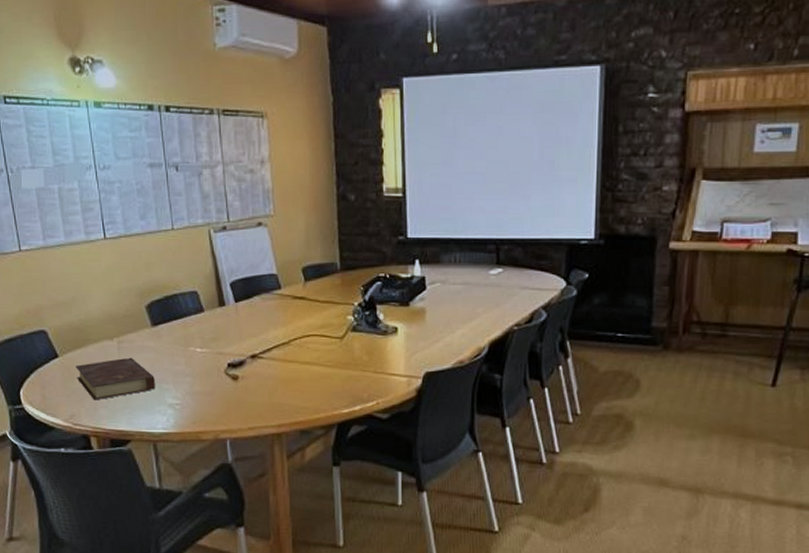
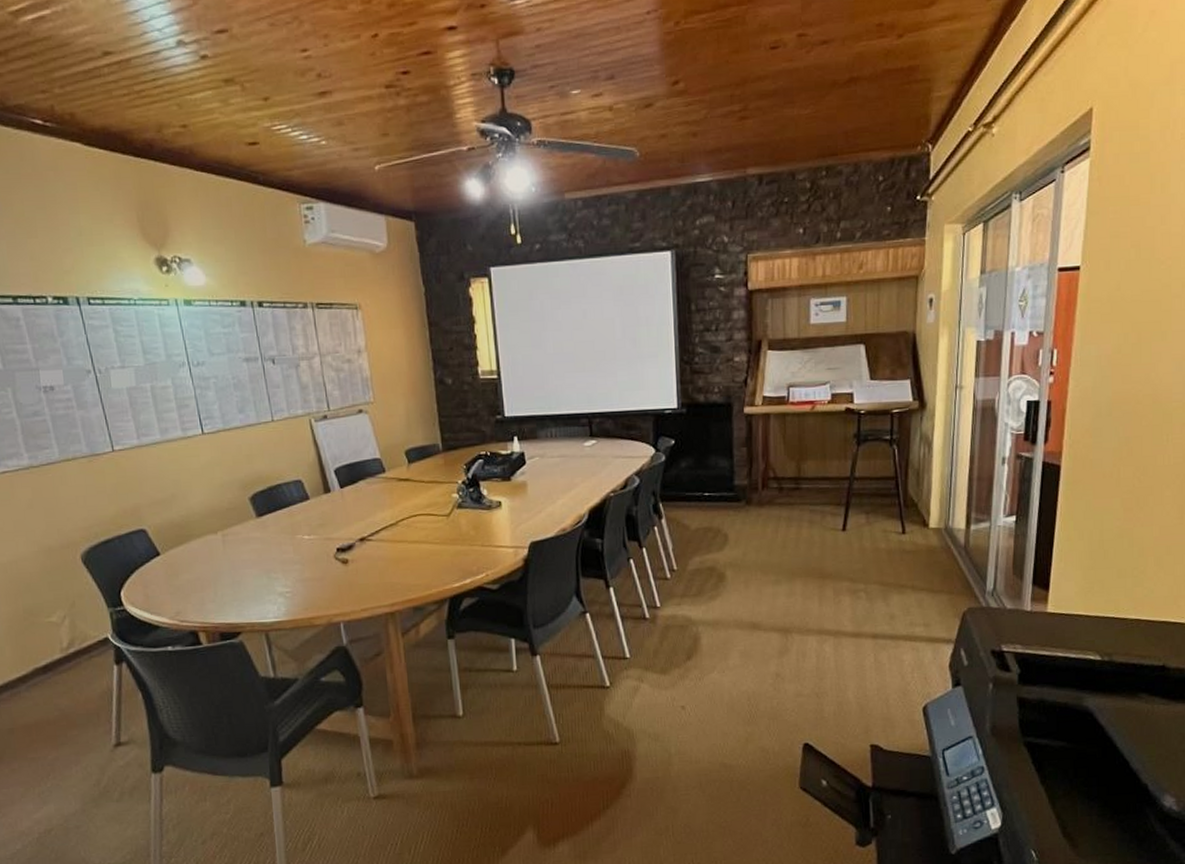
book: present [75,357,156,401] -> none [179,549,265,596]

